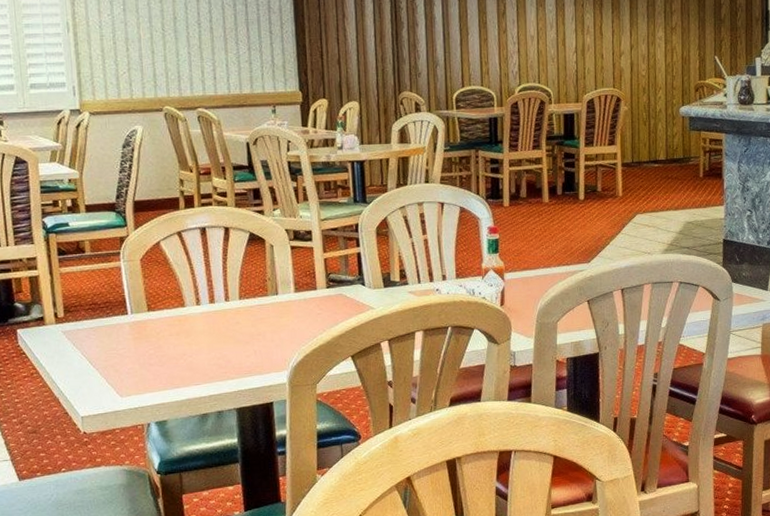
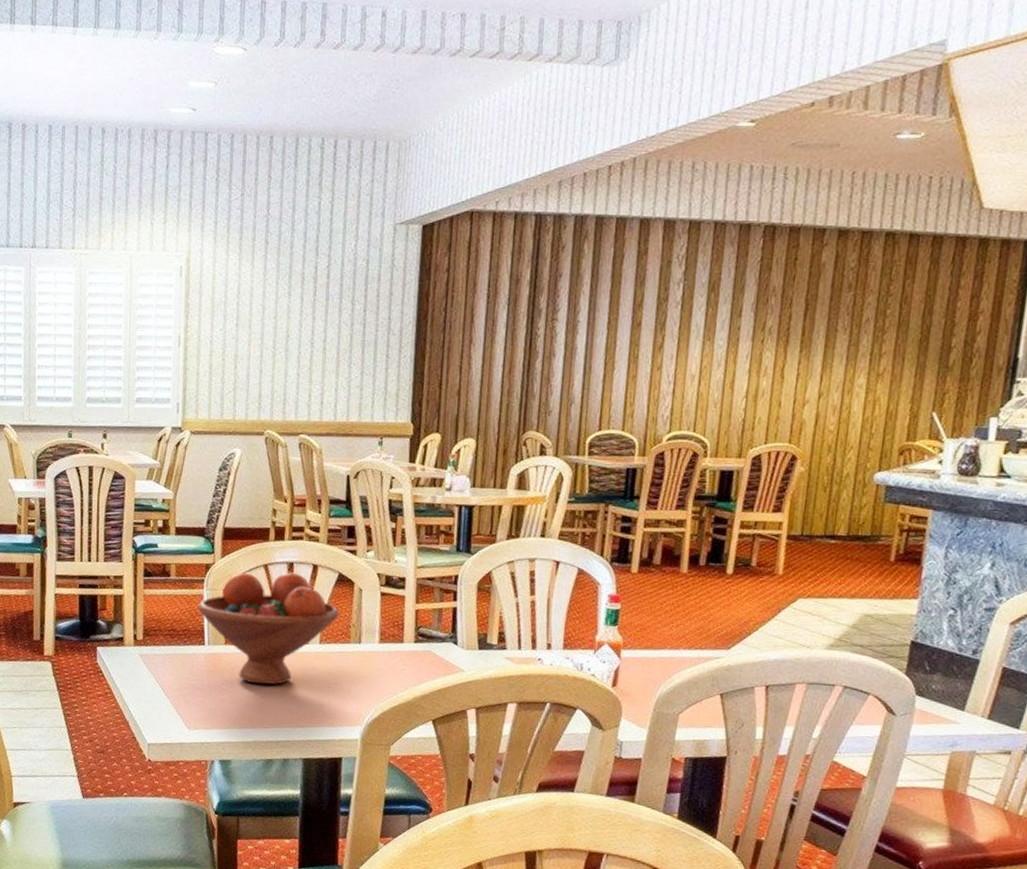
fruit bowl: none [116,236,256,345] -> present [197,572,340,685]

